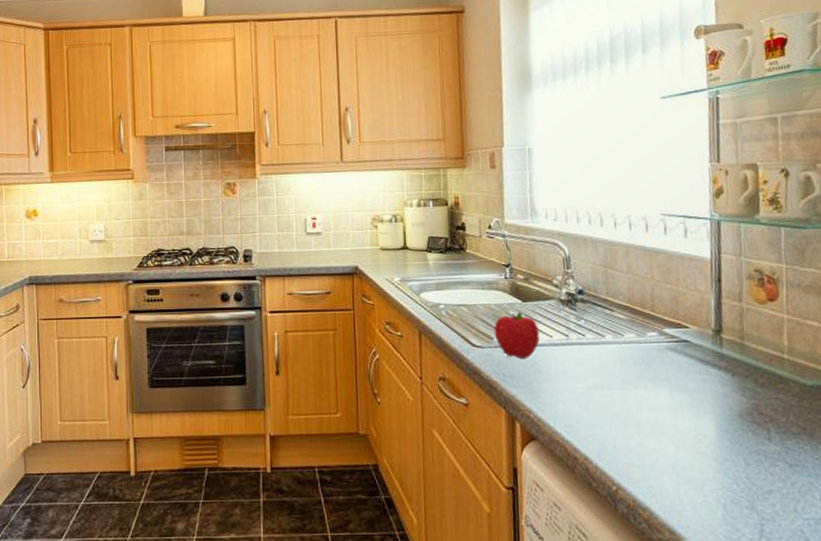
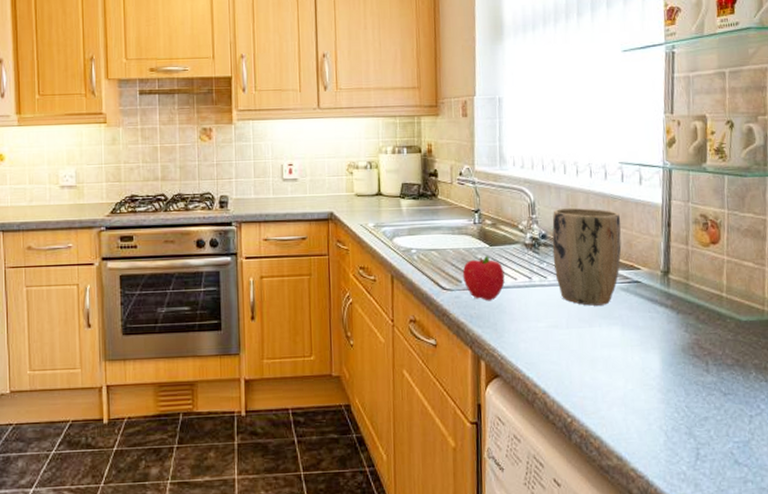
plant pot: none [589,261,667,366] -> present [552,207,622,306]

